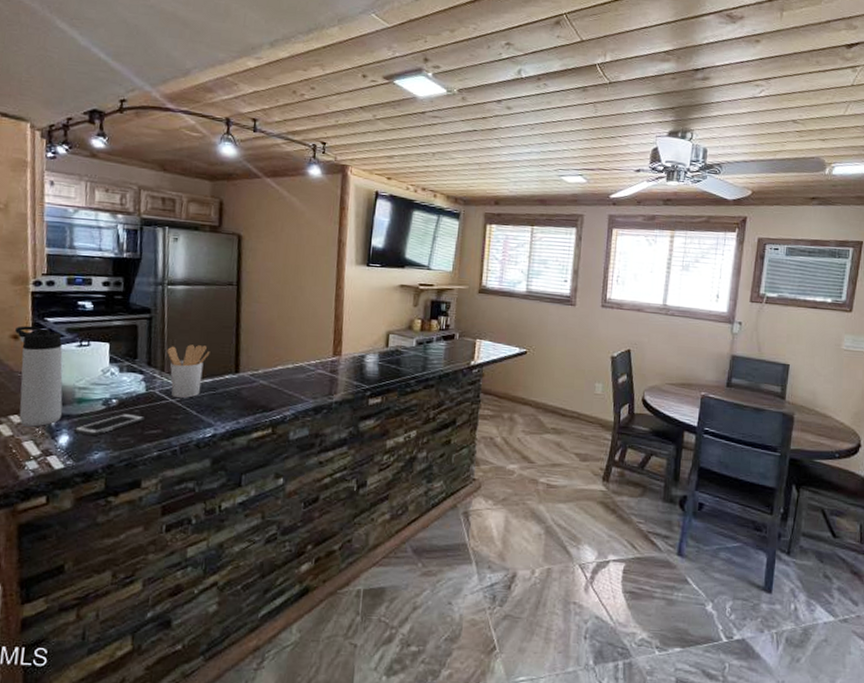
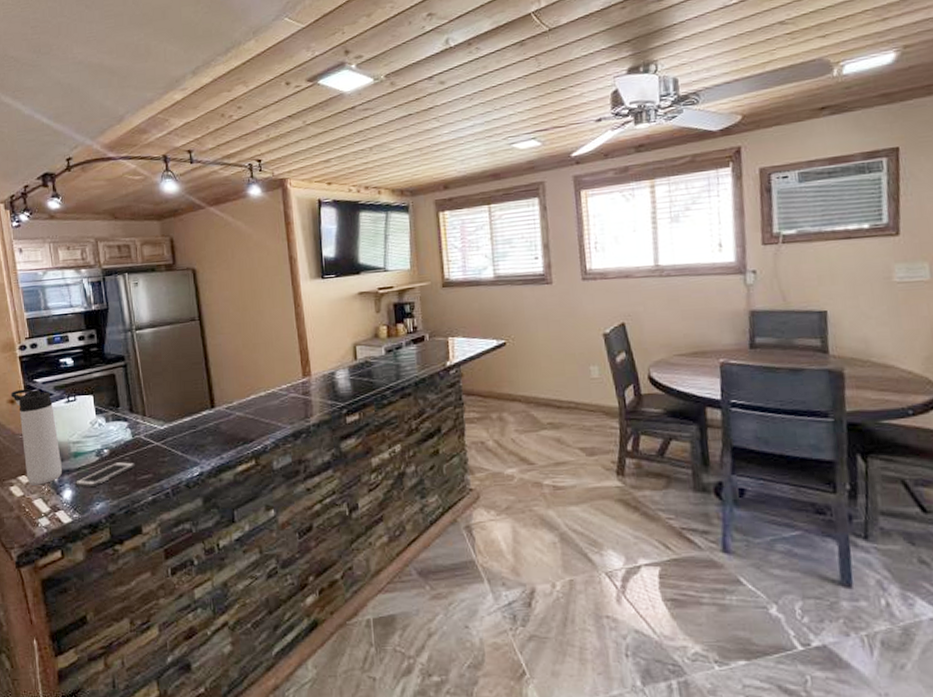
utensil holder: present [167,344,210,399] -> none [145,385,185,441]

